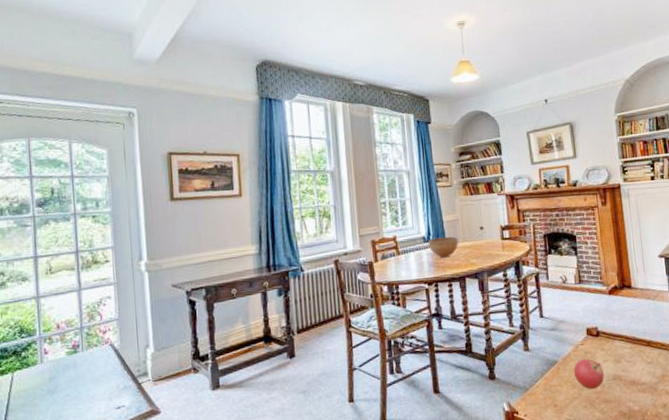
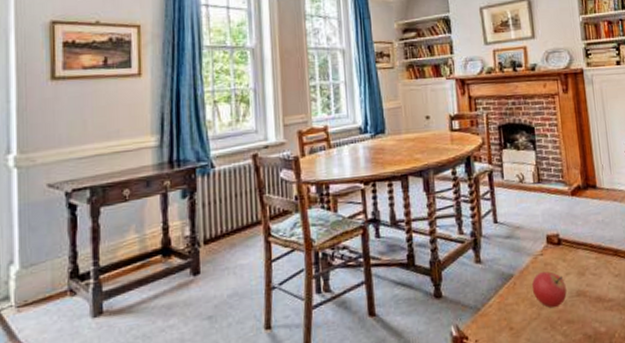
bowl: present [428,236,458,258] -> none [365,127,401,152]

